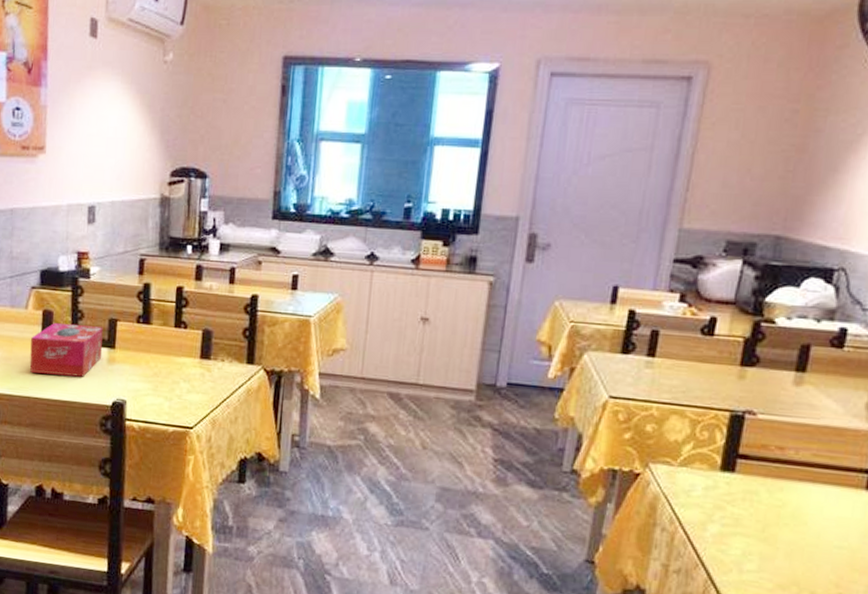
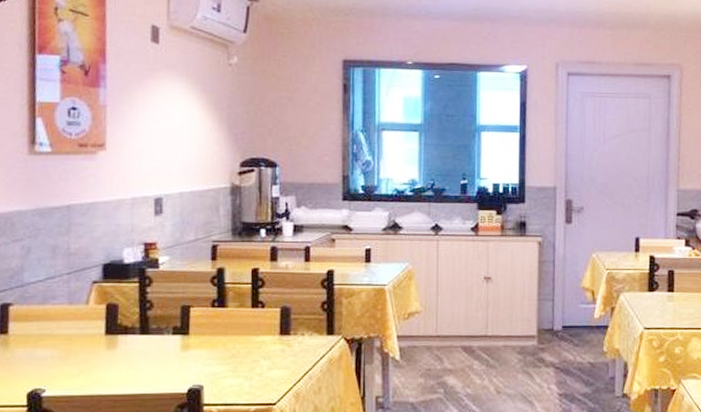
tissue box: present [29,322,103,377] -> none [92,314,175,369]

